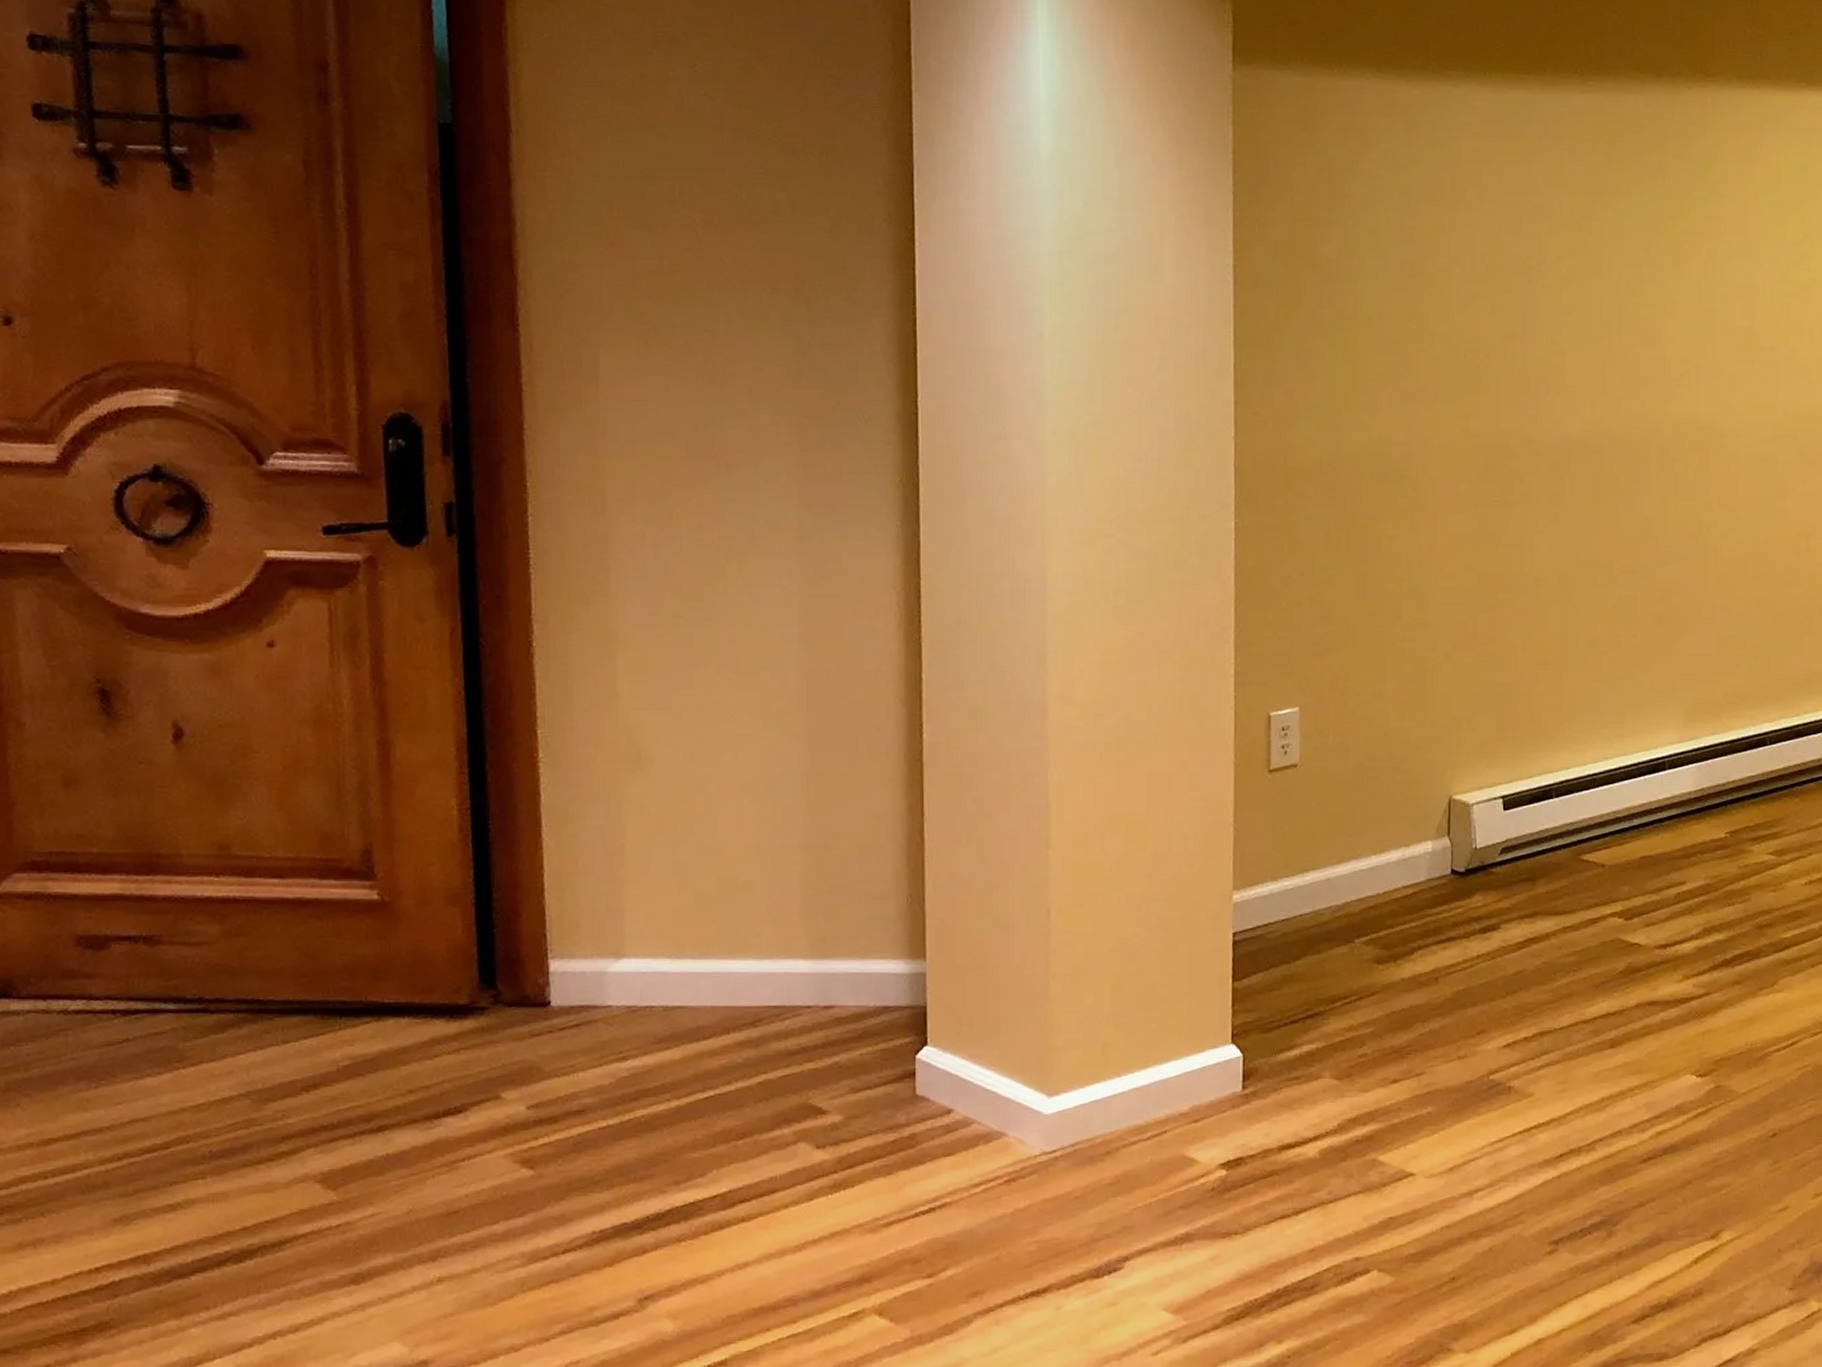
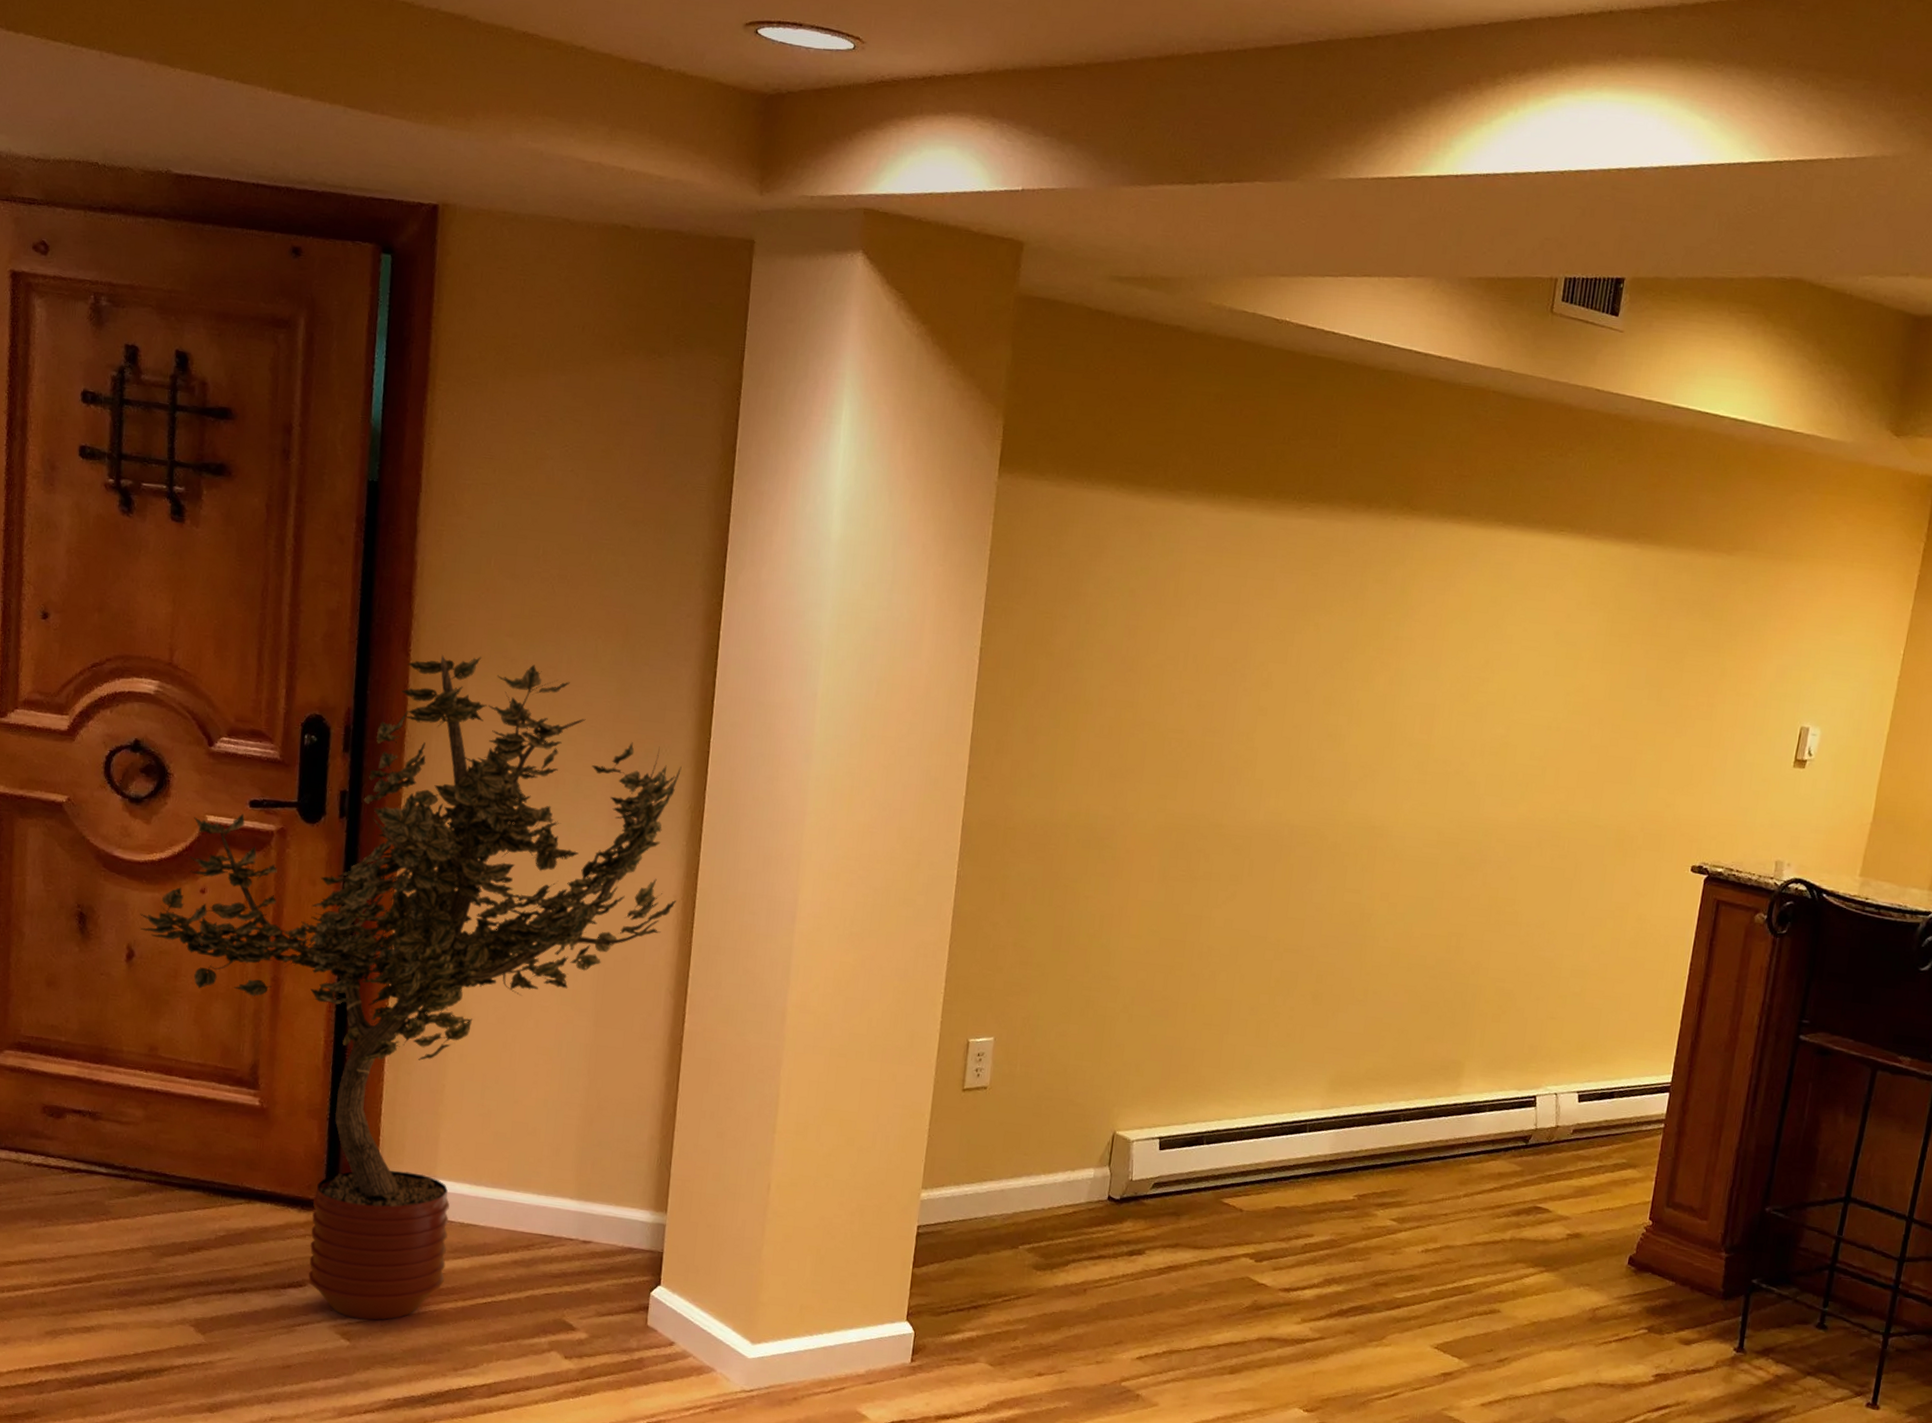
potted tree: none [186,325,896,1141] -> present [140,654,682,1320]

